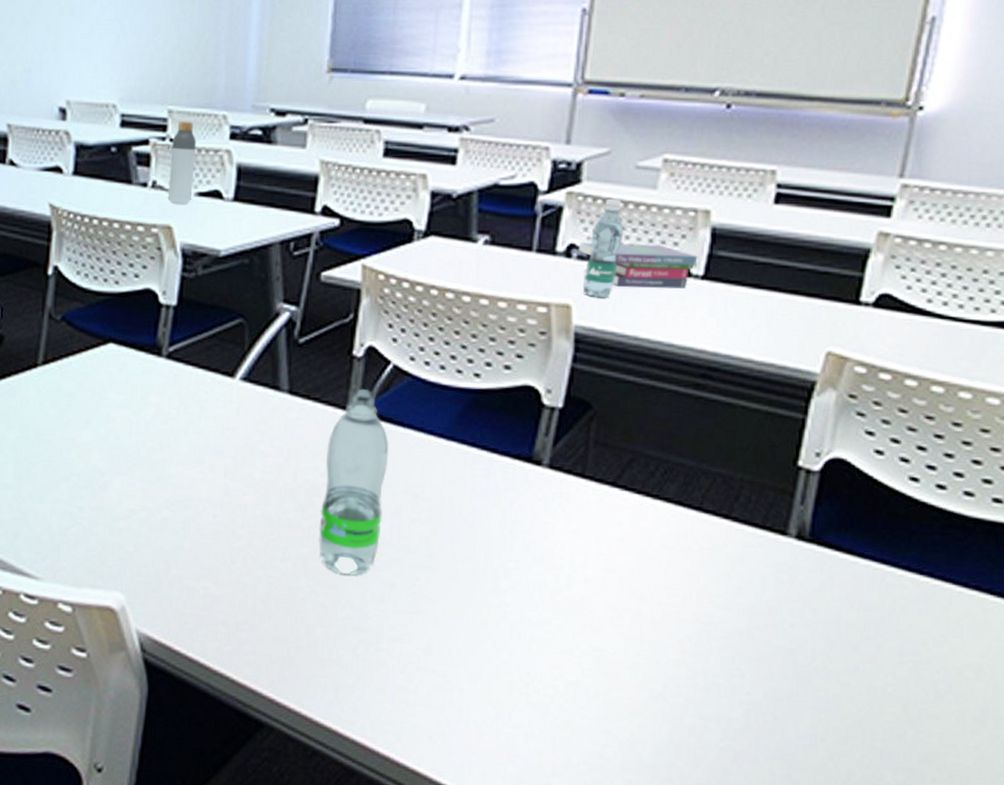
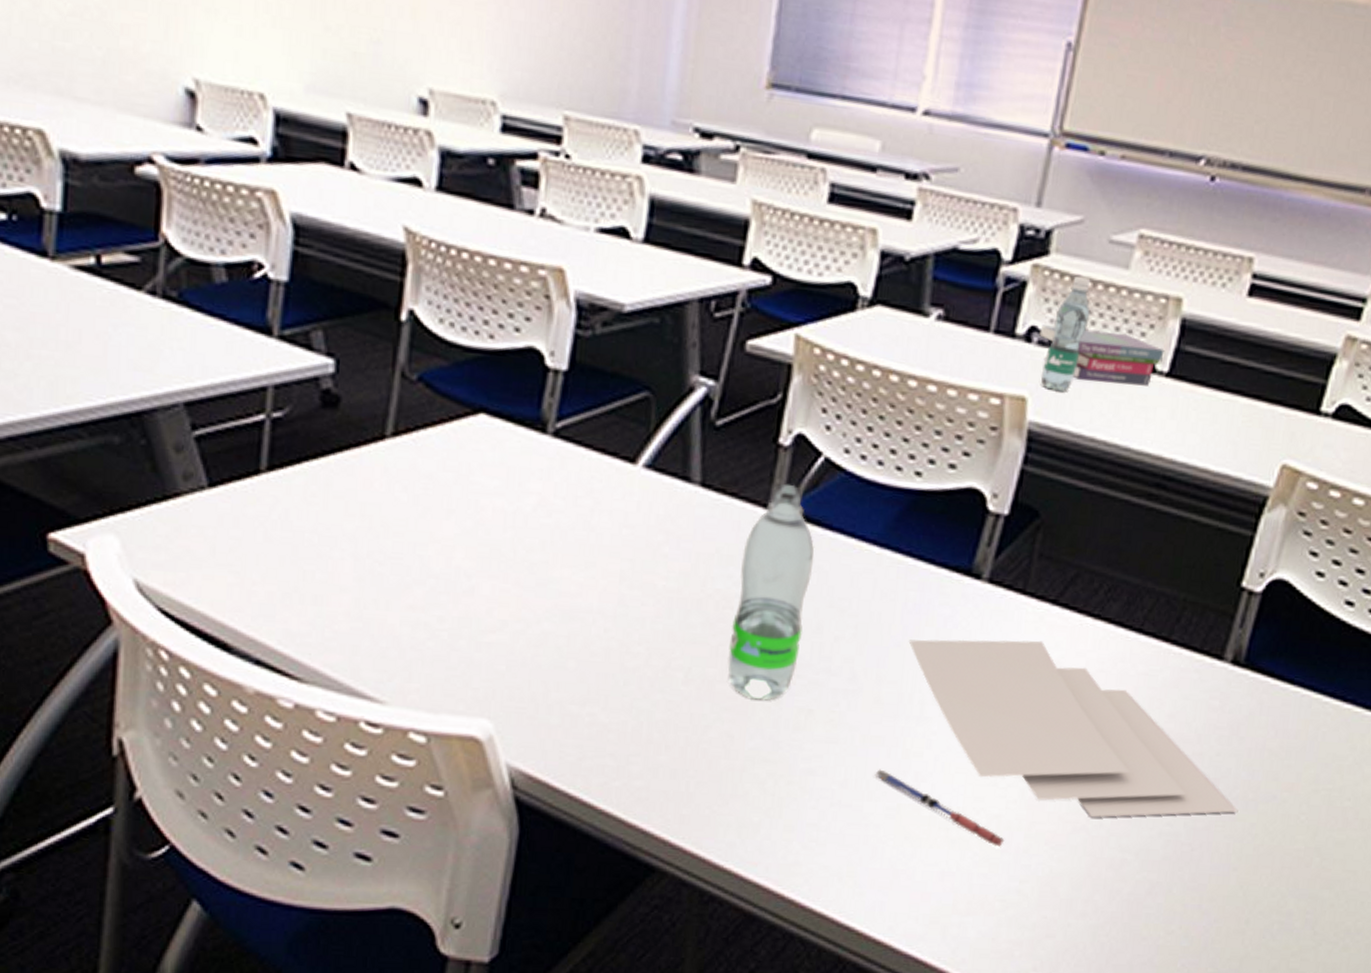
bottle: present [167,121,196,205] -> none [560,132,599,243]
pen: none [457,637,584,712] -> present [876,769,1005,847]
papers: none [478,519,820,686] -> present [908,639,1239,818]

